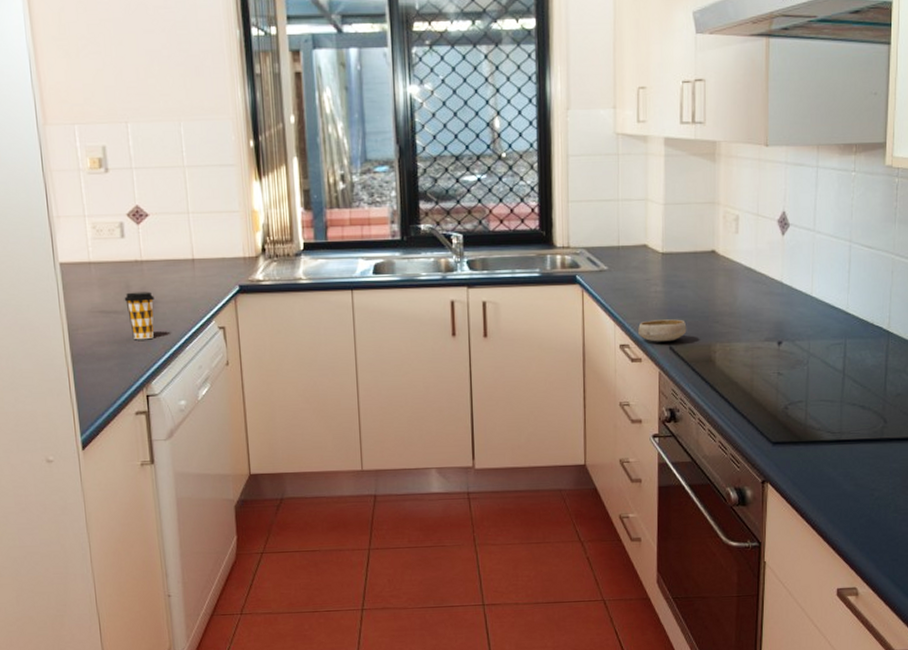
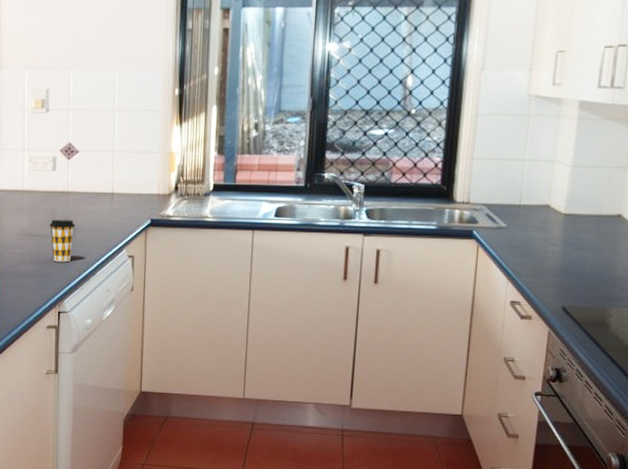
bowl: present [638,319,687,342] -> none [531,279,583,302]

